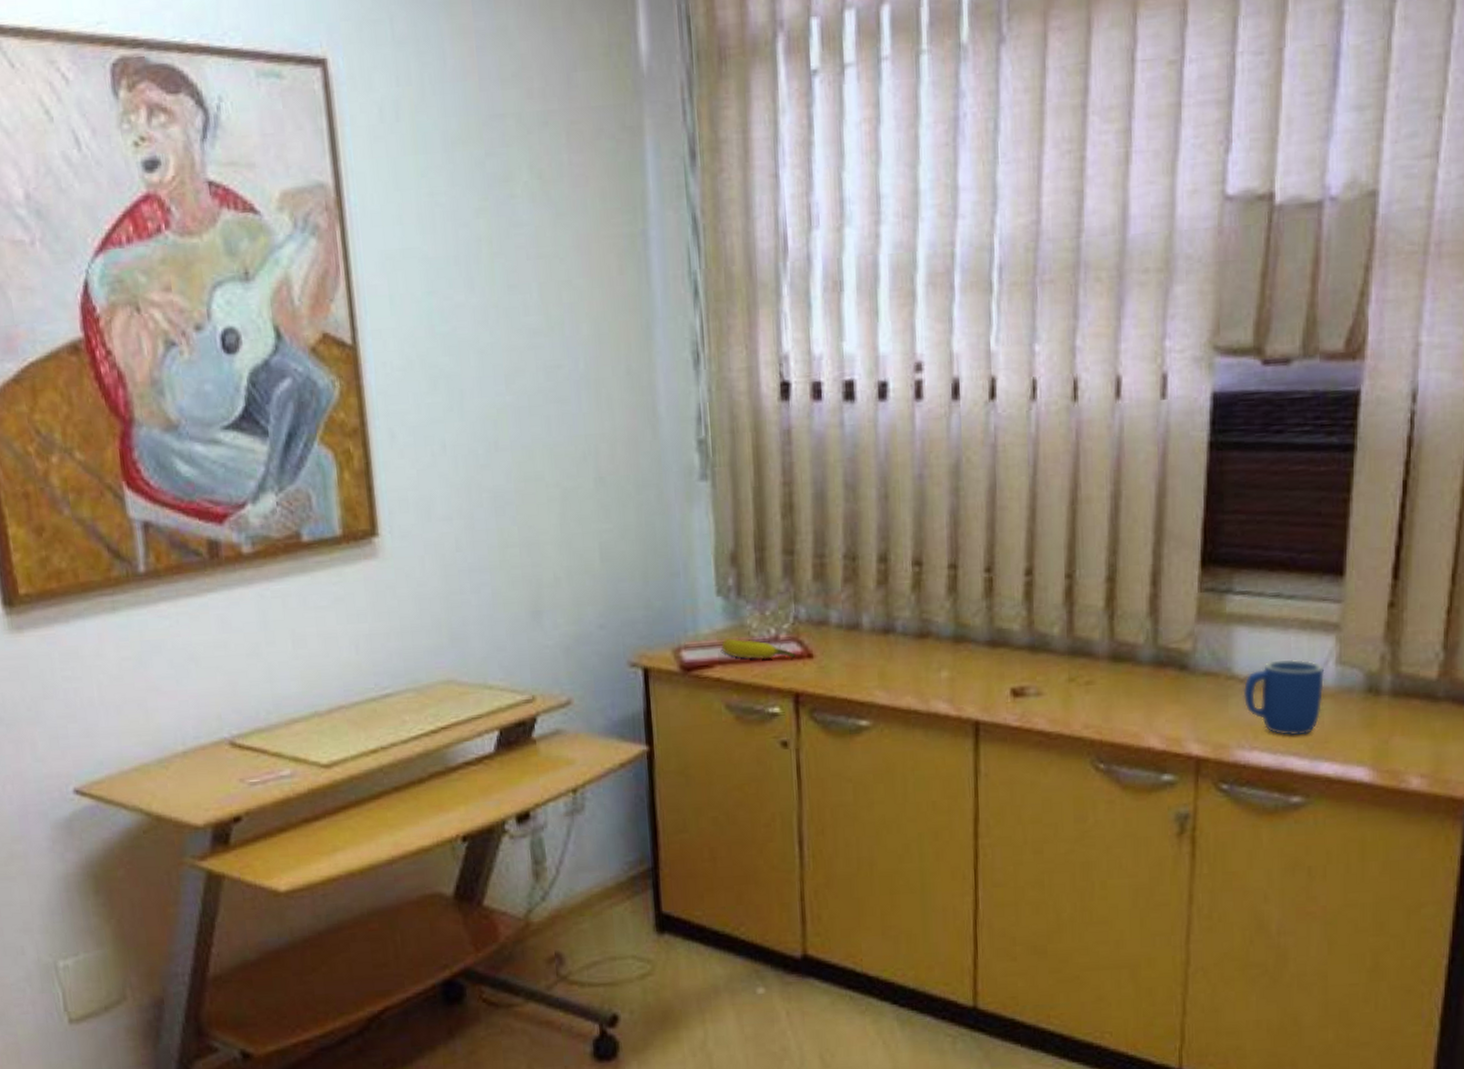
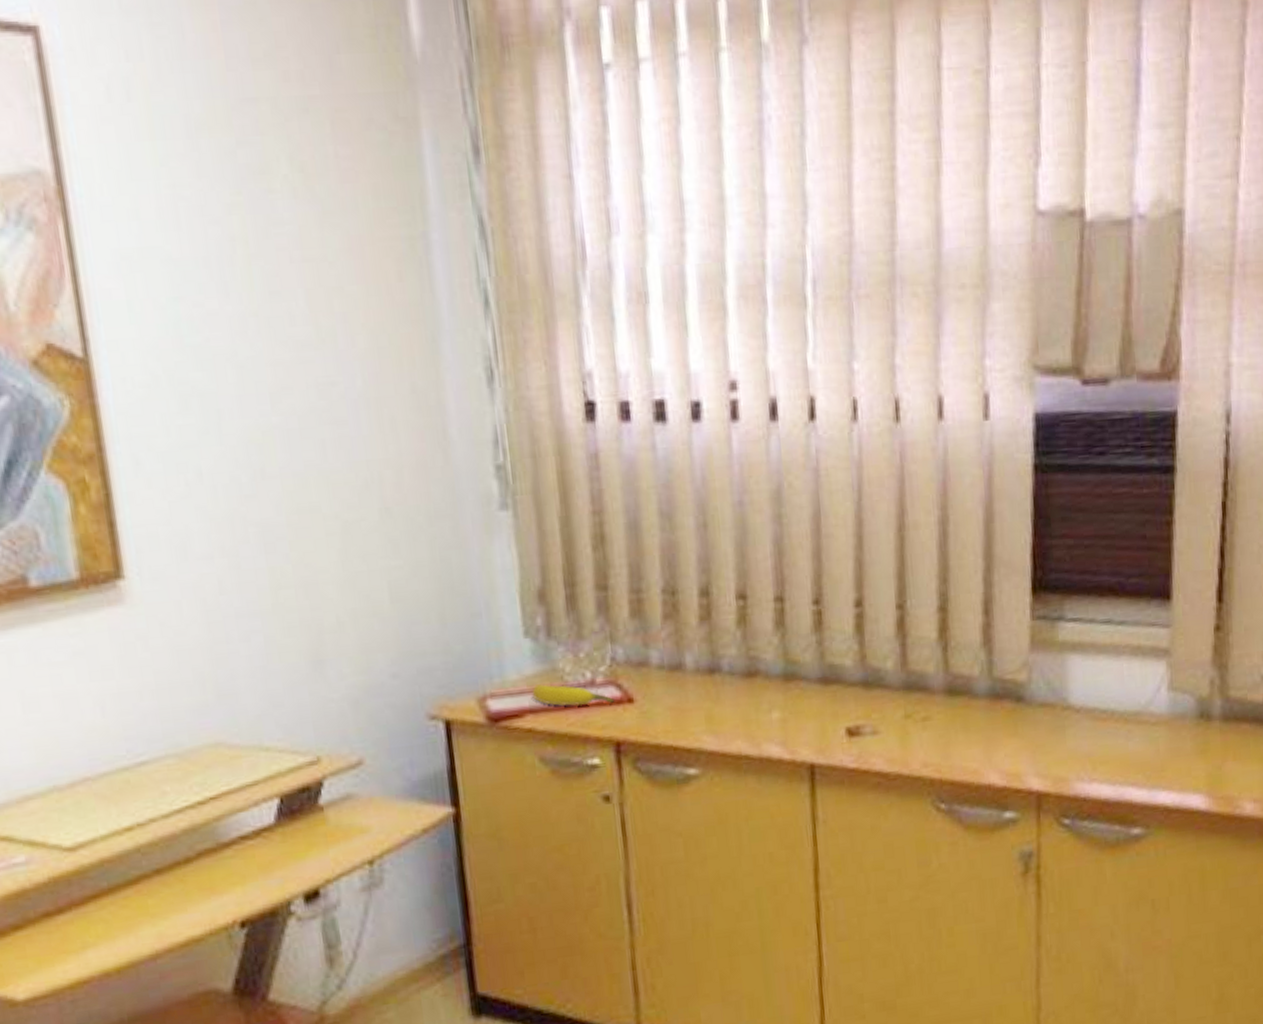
mug: present [1243,659,1325,736] -> none [1079,686,1158,766]

